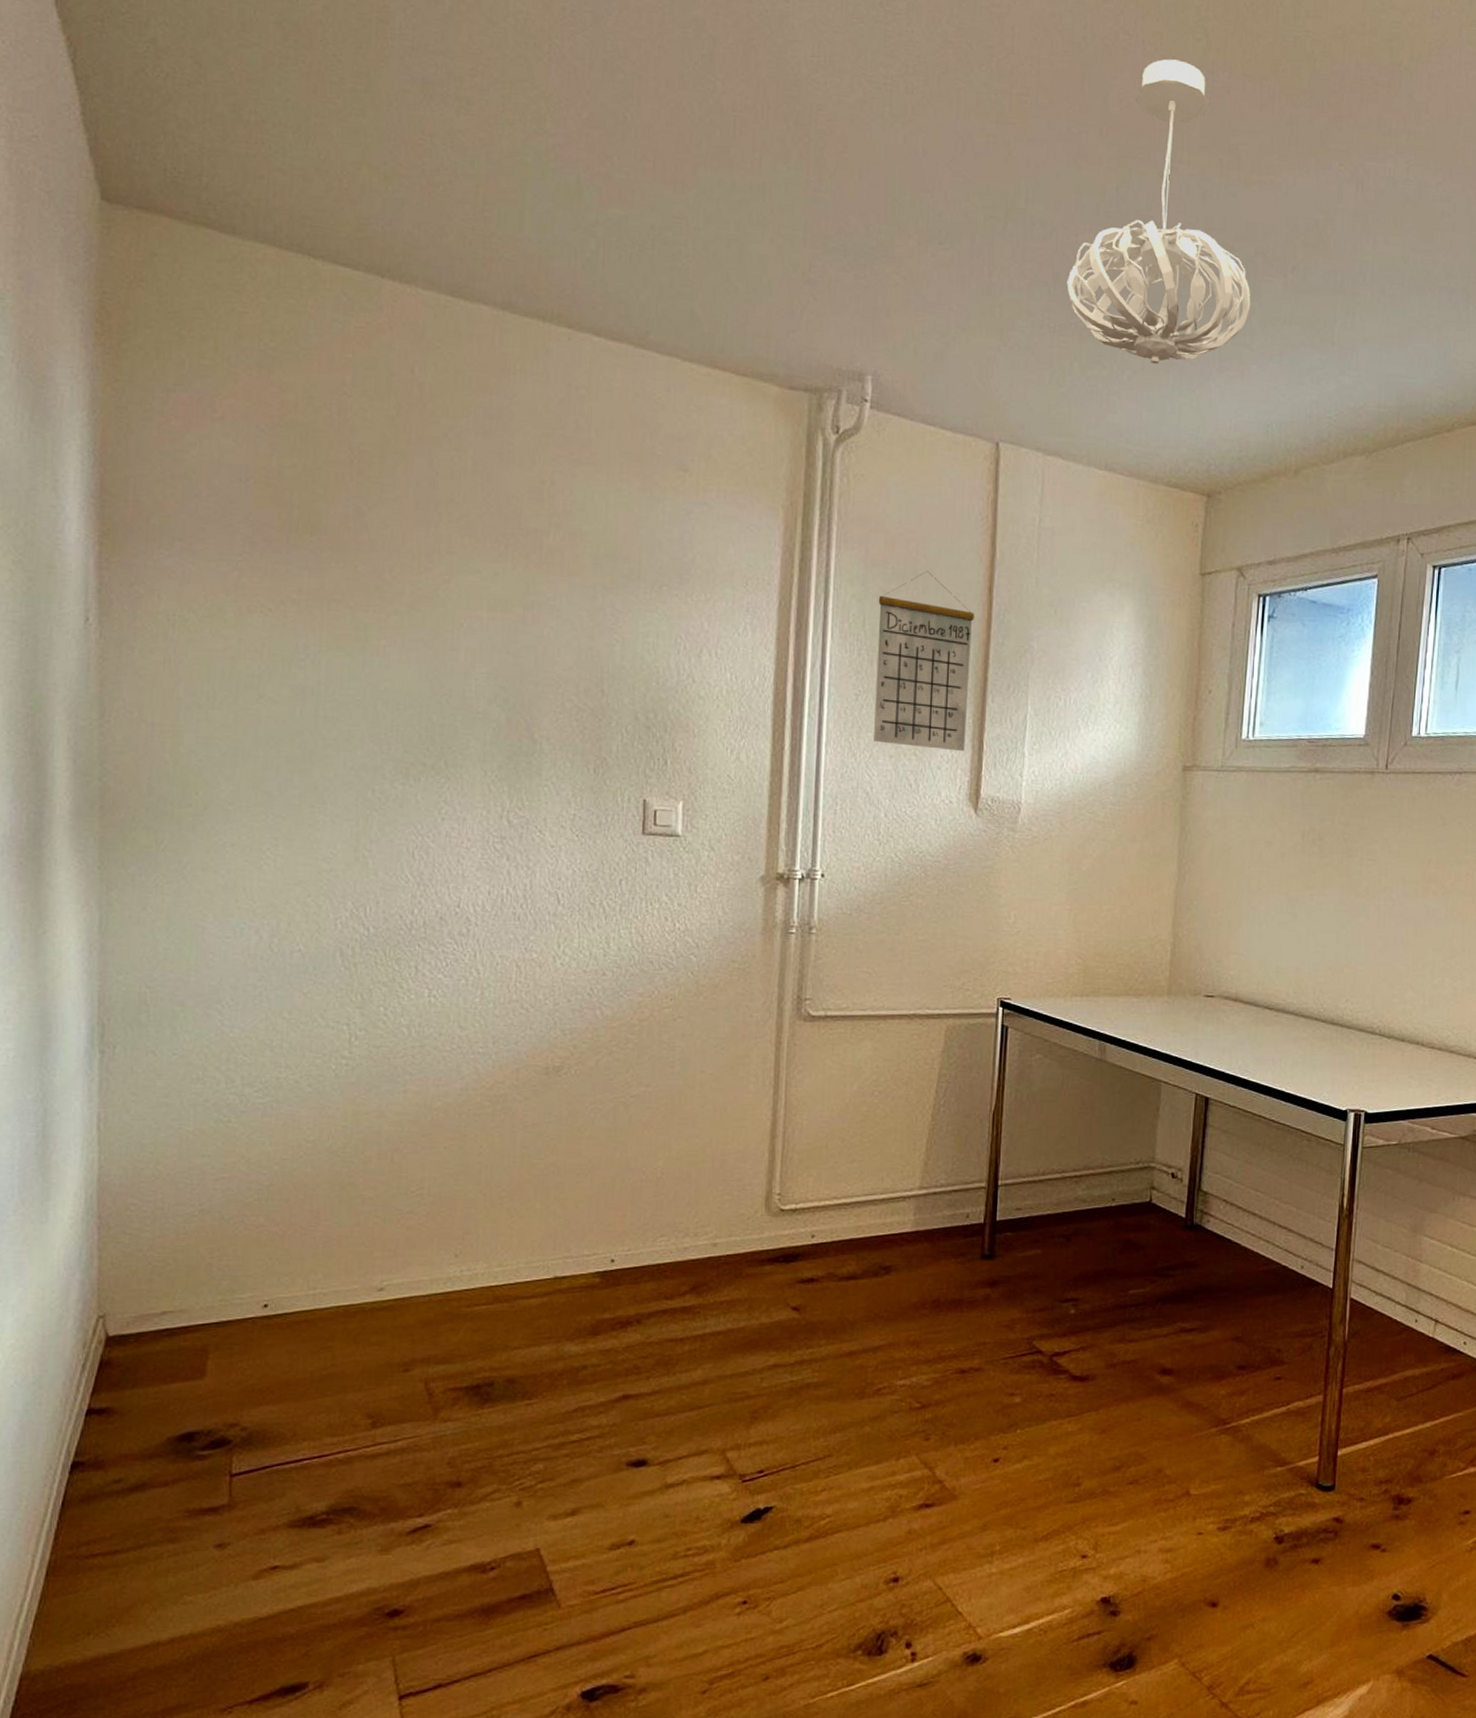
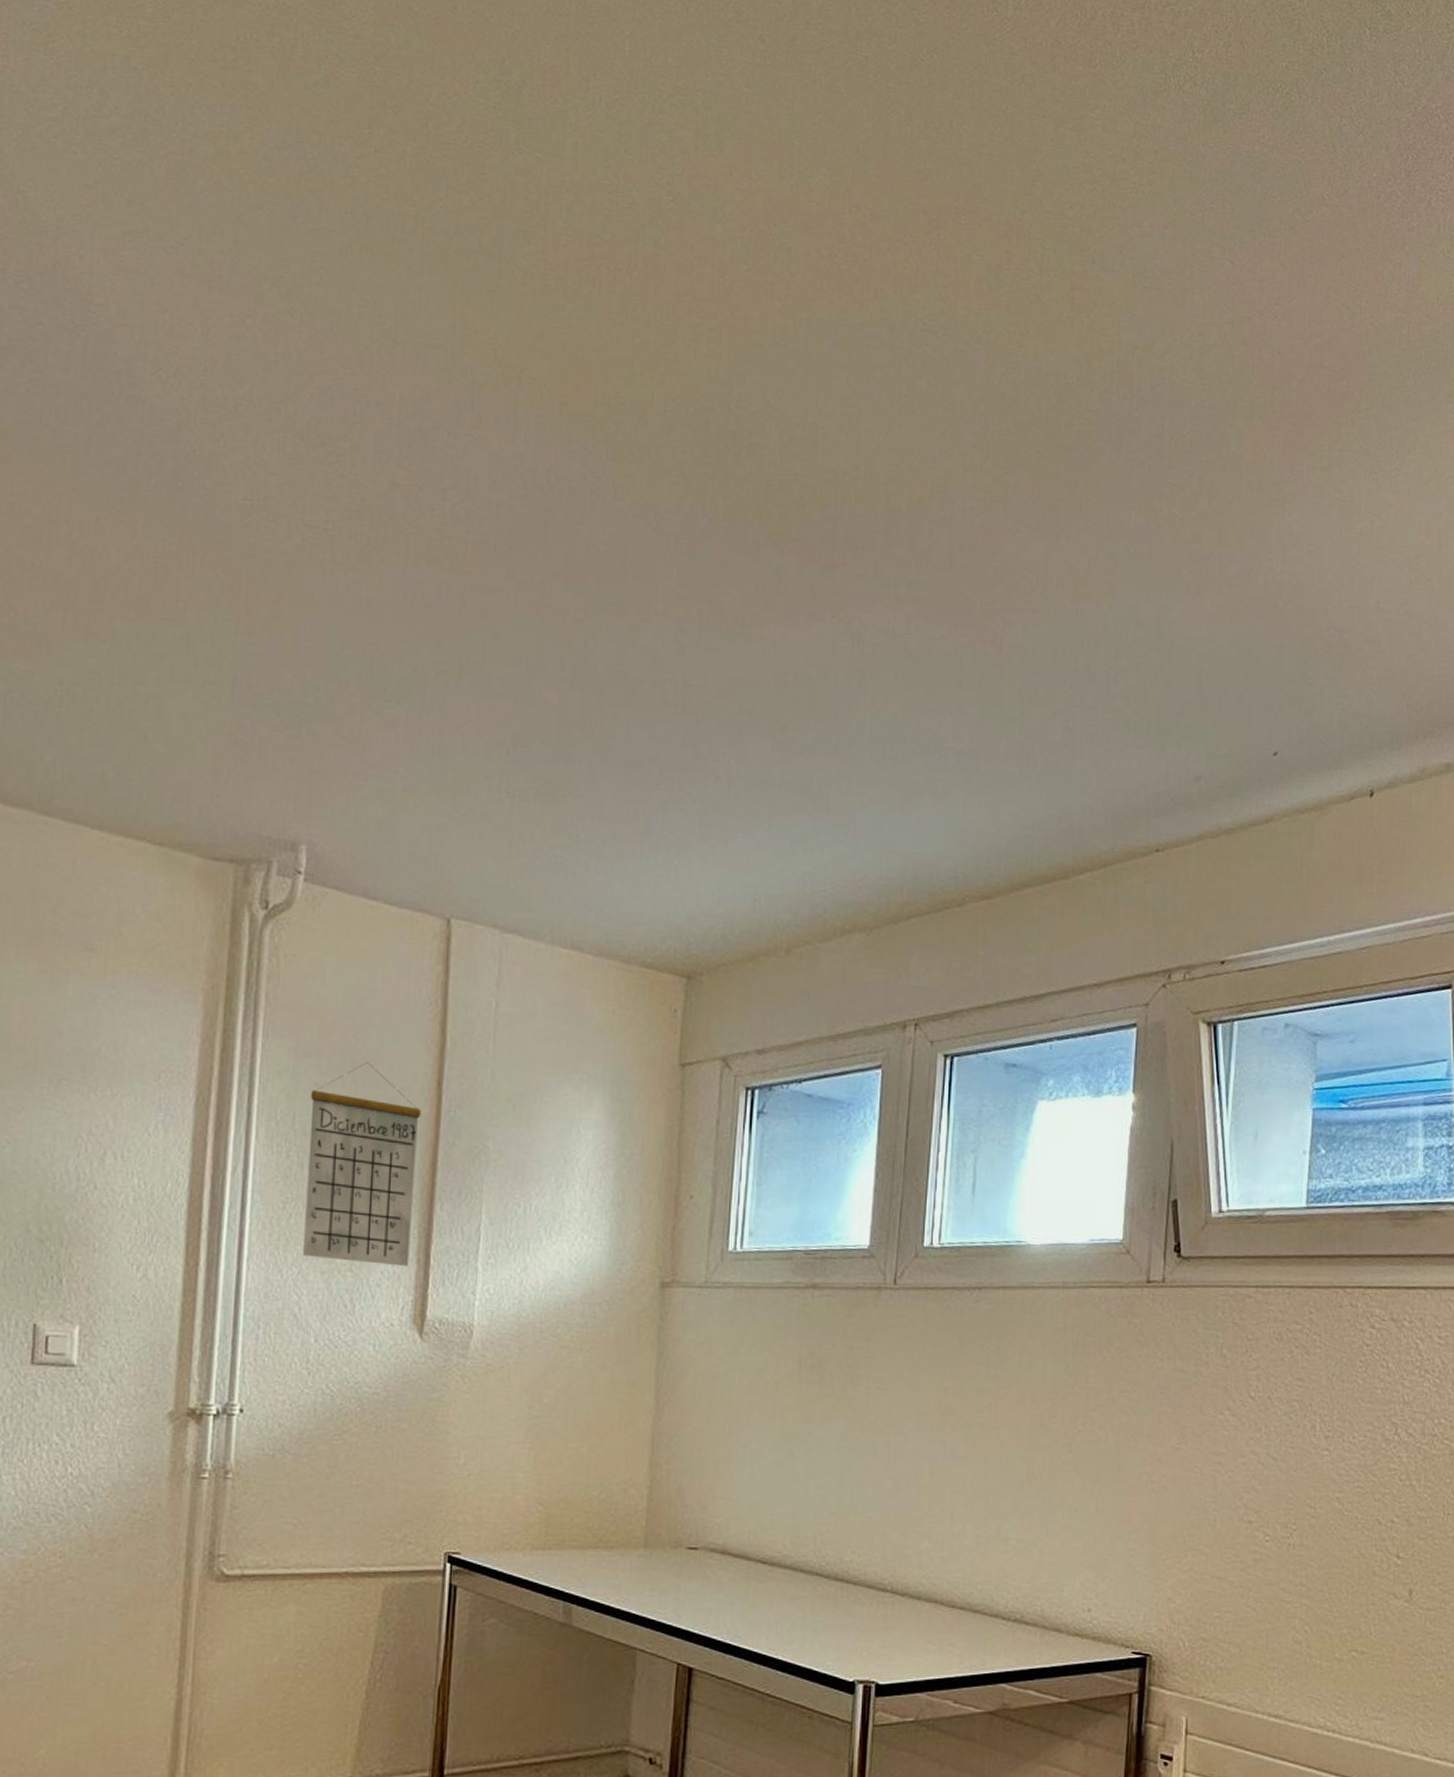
pendant light: present [1067,59,1251,364] -> none [528,503,735,832]

